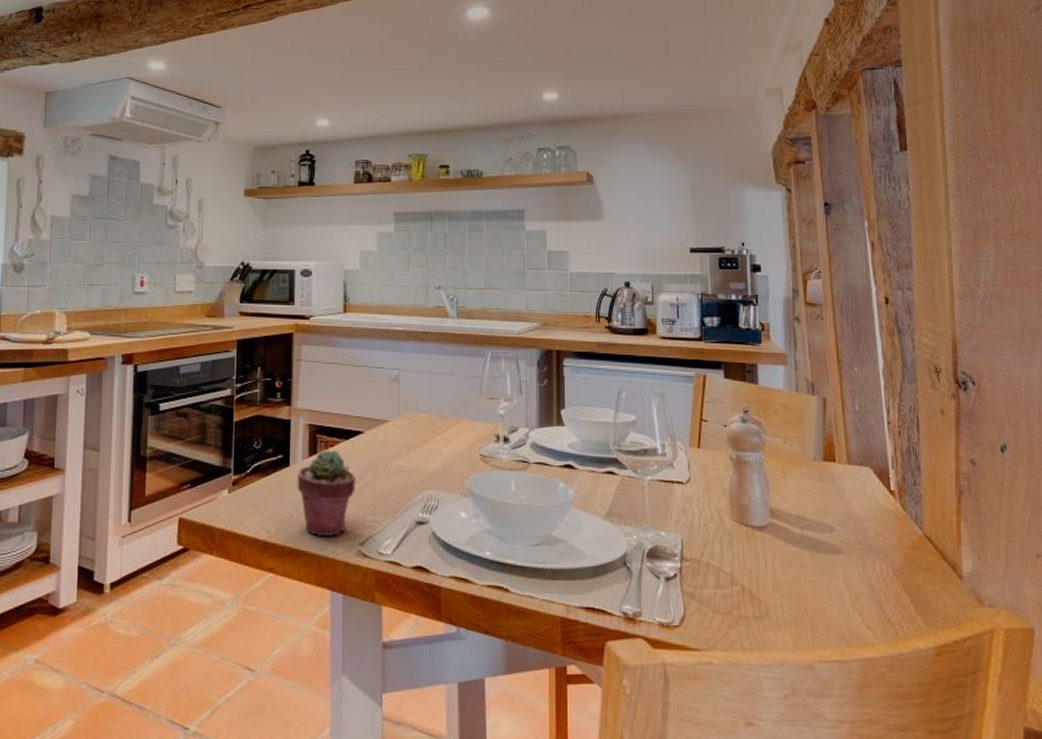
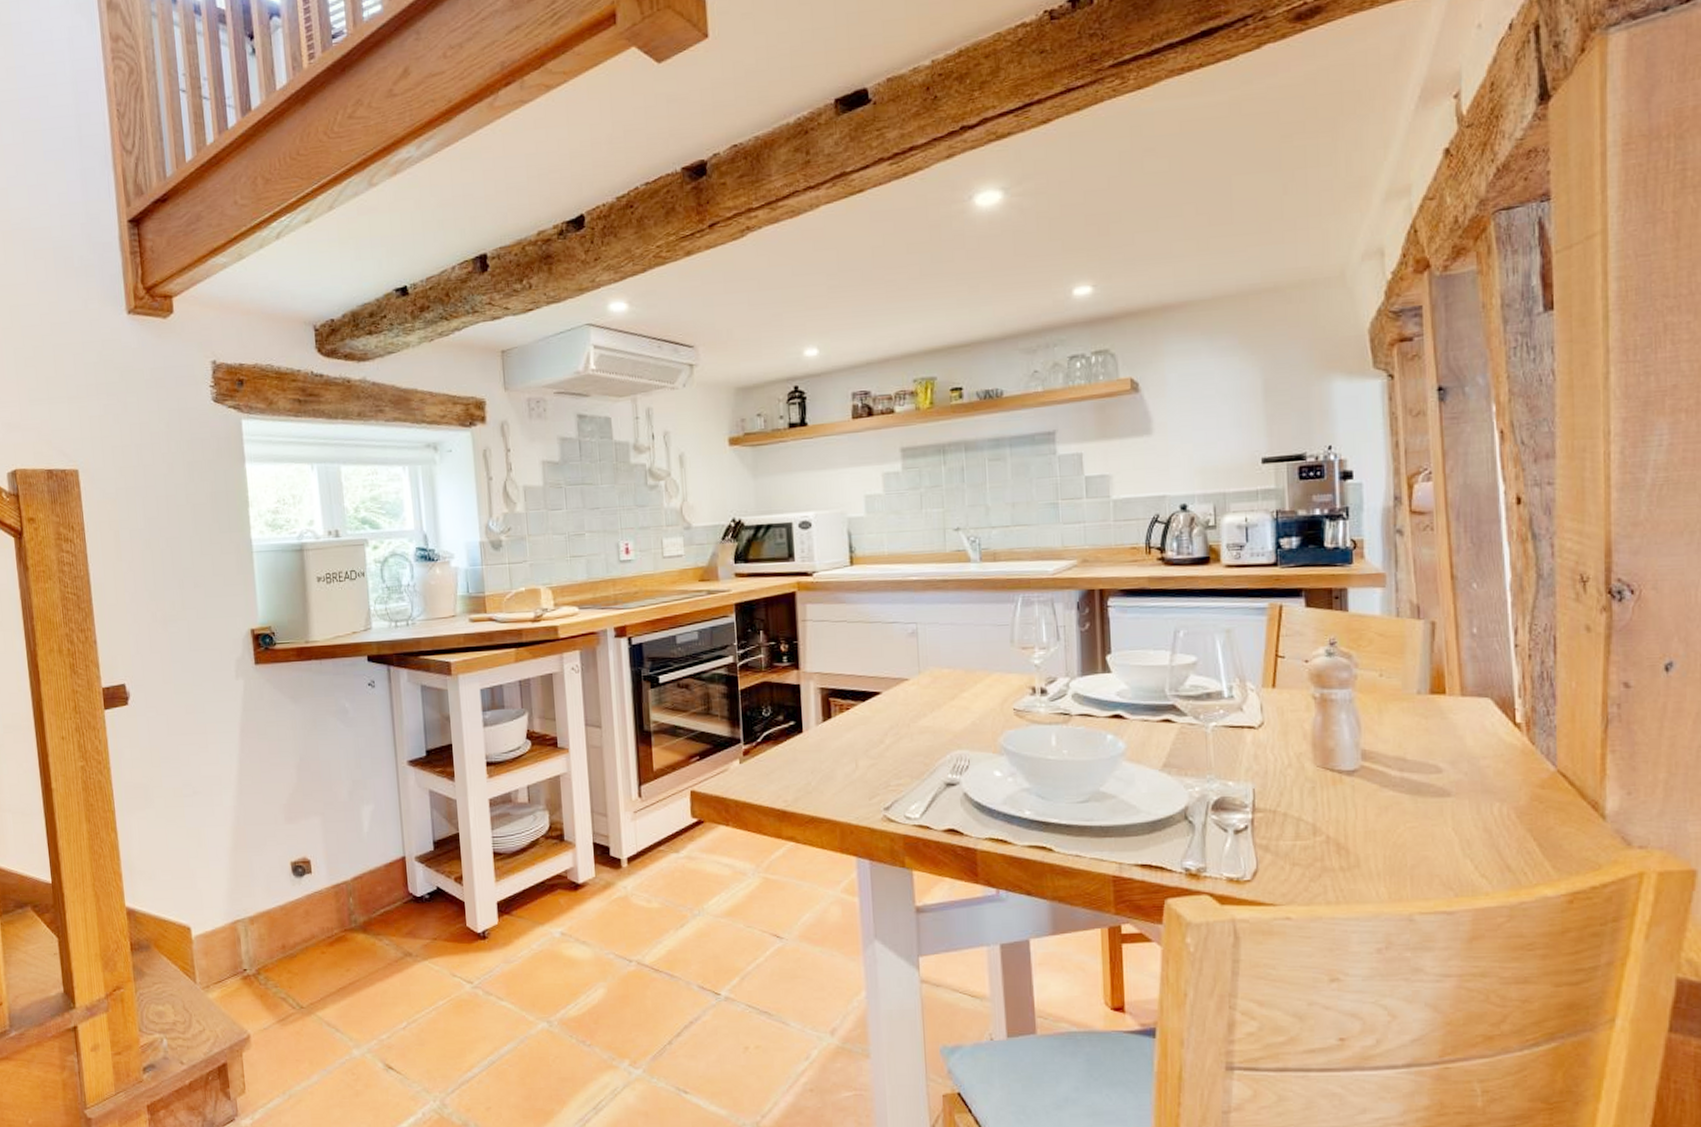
potted succulent: present [297,450,355,537] -> none [812,714,876,803]

